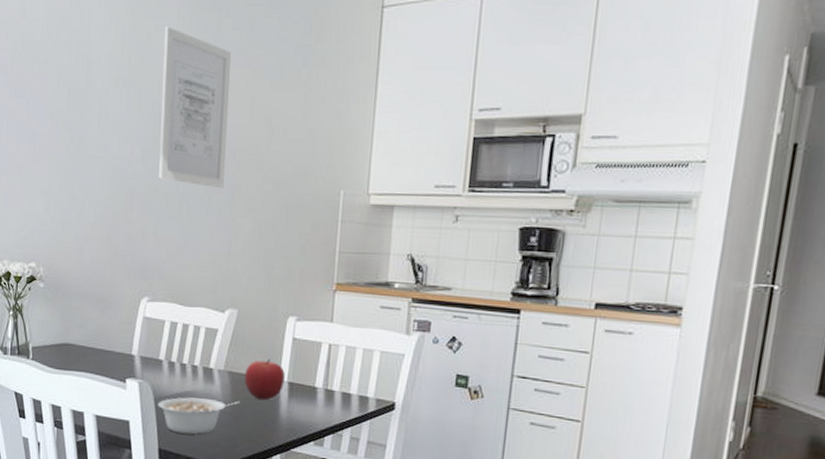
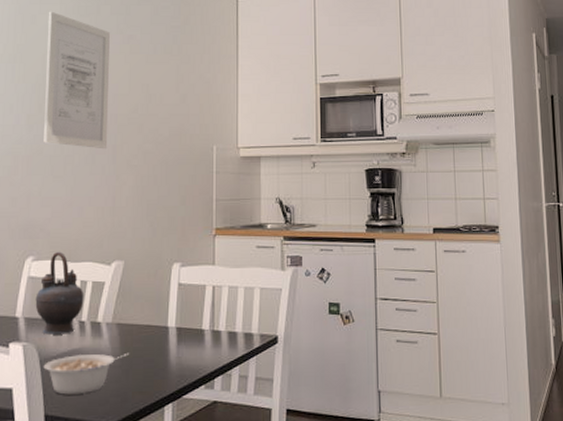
teapot: none [150,294,197,377] -> present [35,251,84,335]
fruit: present [244,359,285,401] -> none [133,306,172,349]

